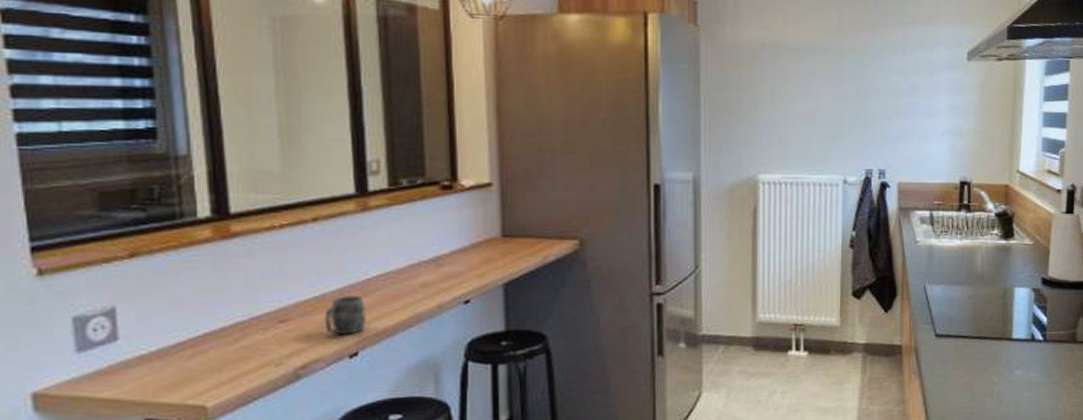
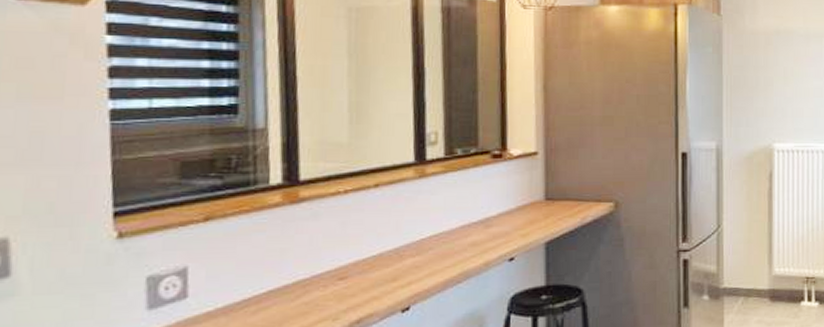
mug: present [324,295,367,335] -> none [380,254,420,291]

